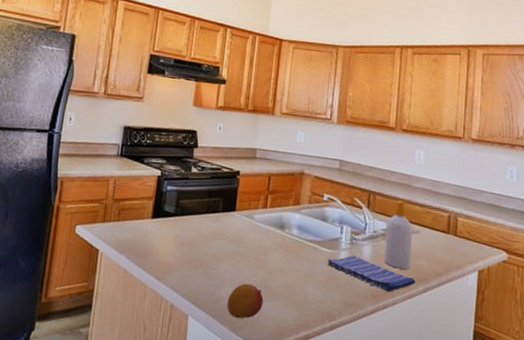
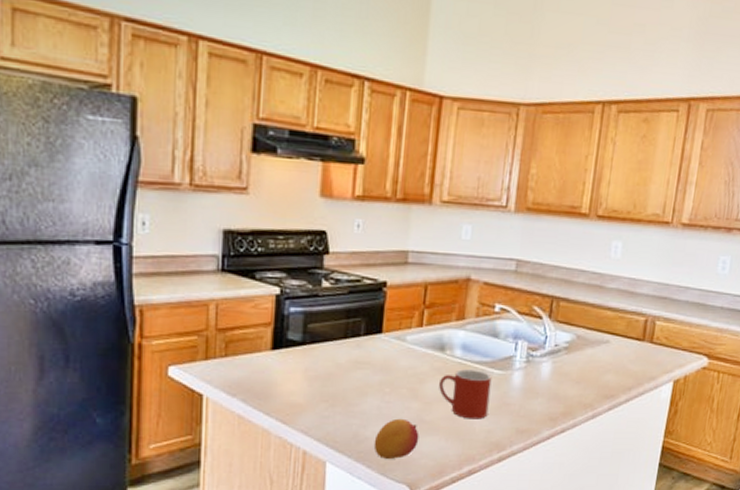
mug: none [280,246,323,291] -> present [439,369,492,419]
dish towel: present [327,256,416,292] -> none [497,376,602,414]
soap bottle: present [384,200,412,270] -> none [566,305,602,386]

